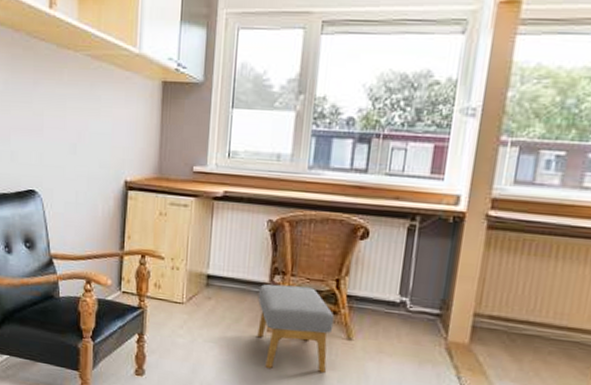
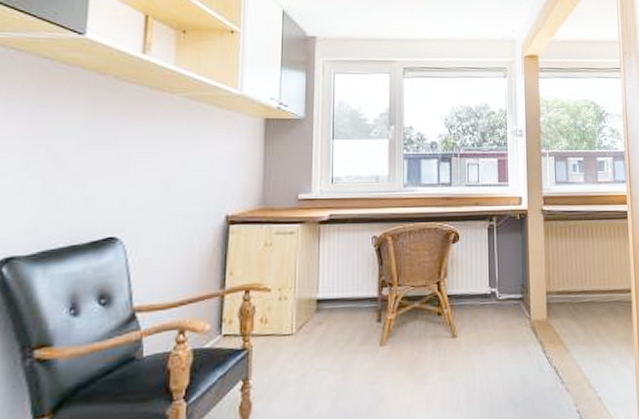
footstool: present [257,284,335,373] -> none [369,294,439,386]

